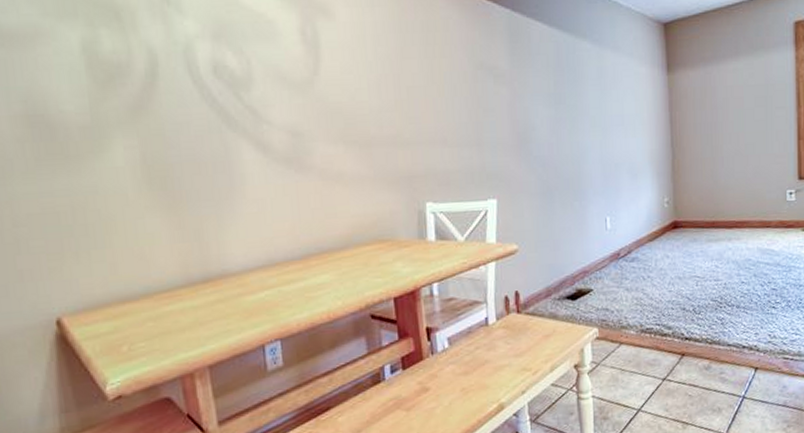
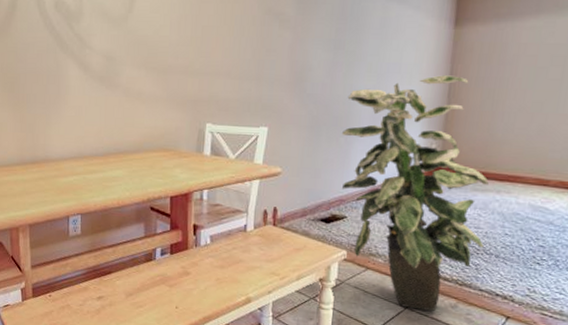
indoor plant: none [576,124,725,379] -> present [342,75,489,312]

